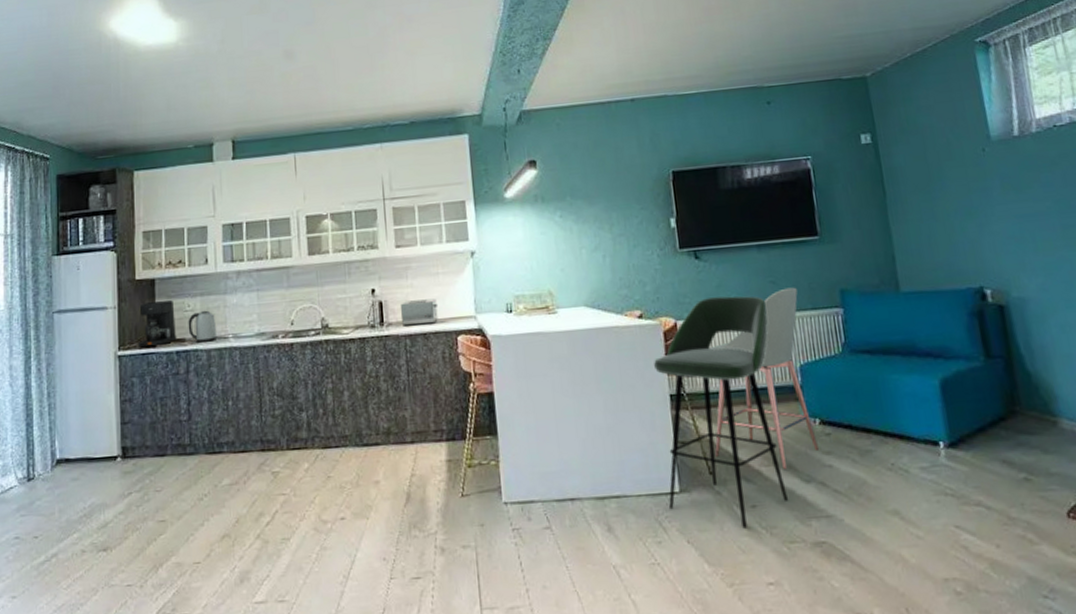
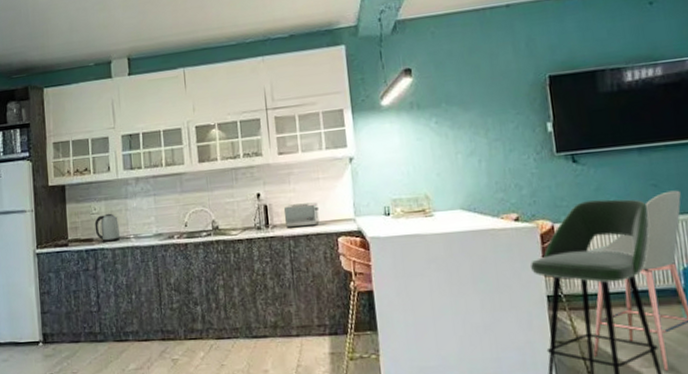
coffee maker: present [137,299,177,348] -> none [52,203,86,247]

